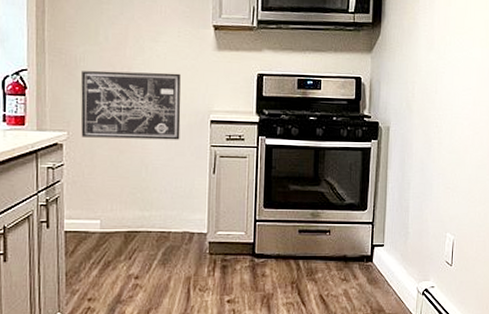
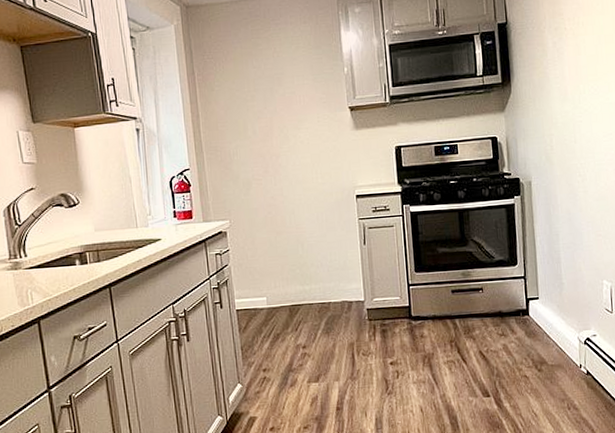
wall art: present [81,70,181,140] -> none [236,155,330,224]

